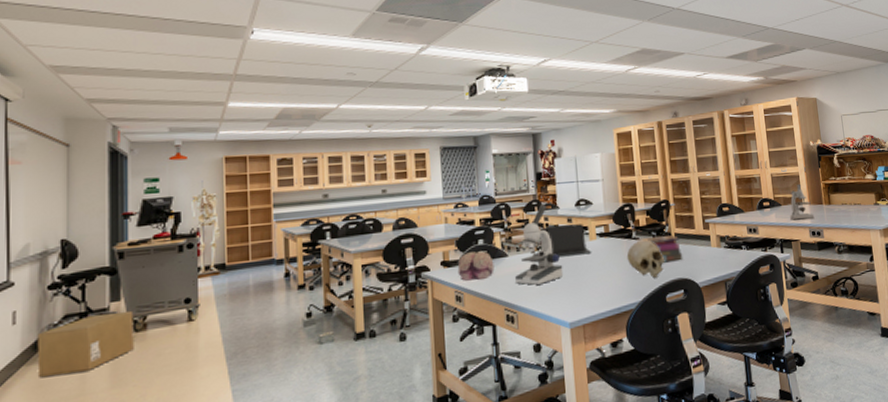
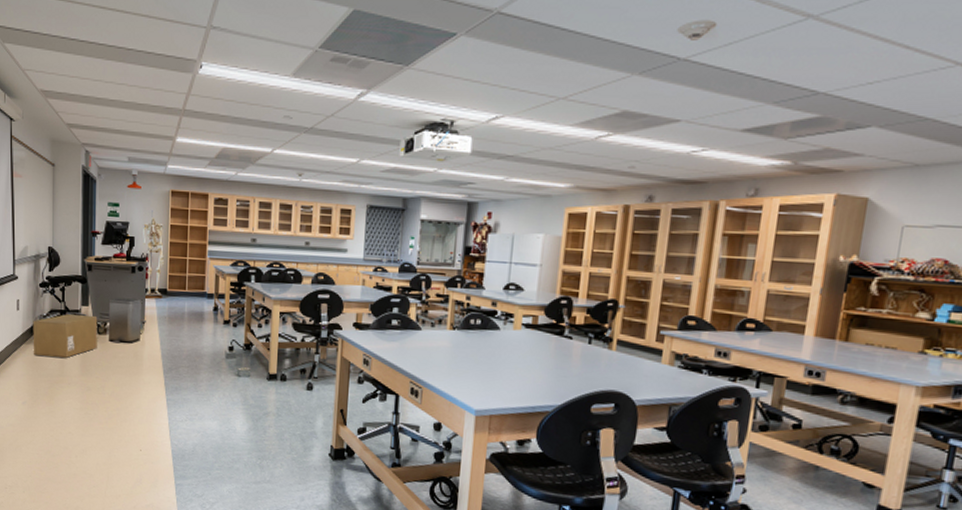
pedal bin: none [148,281,193,338] -> present [108,298,141,343]
brain model: present [457,251,495,281] -> none [368,318,406,348]
microscope: present [515,203,564,286] -> none [425,281,478,366]
laptop: present [546,224,592,257] -> none [466,307,514,344]
skull: present [626,239,665,279] -> none [552,340,599,385]
books: present [636,235,683,263] -> none [567,336,622,372]
microscope: present [790,183,815,220] -> none [780,307,819,355]

